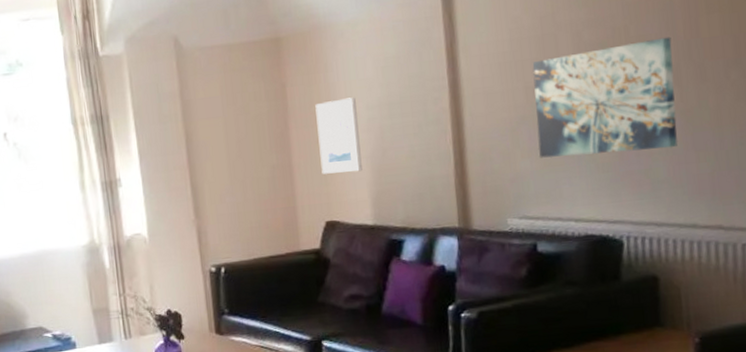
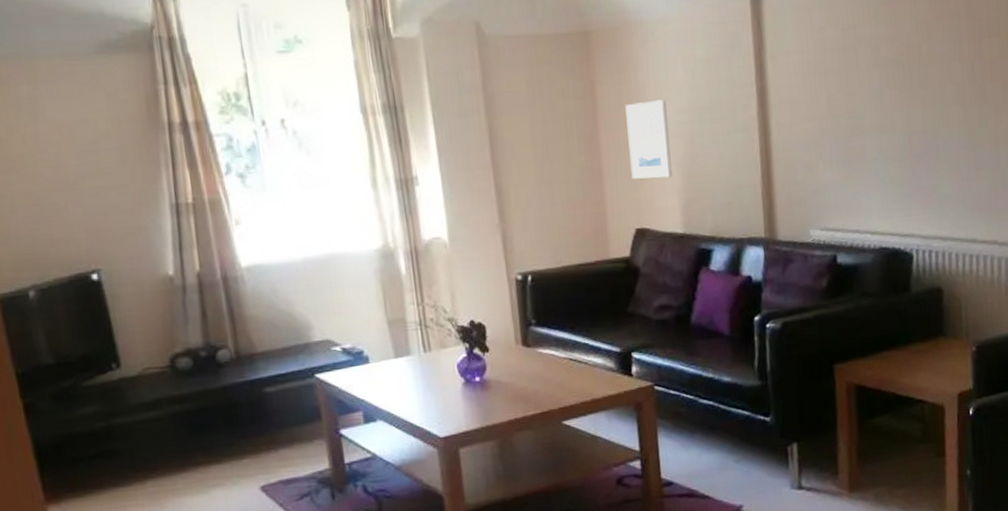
wall art: present [532,36,678,158] -> none [834,57,961,171]

